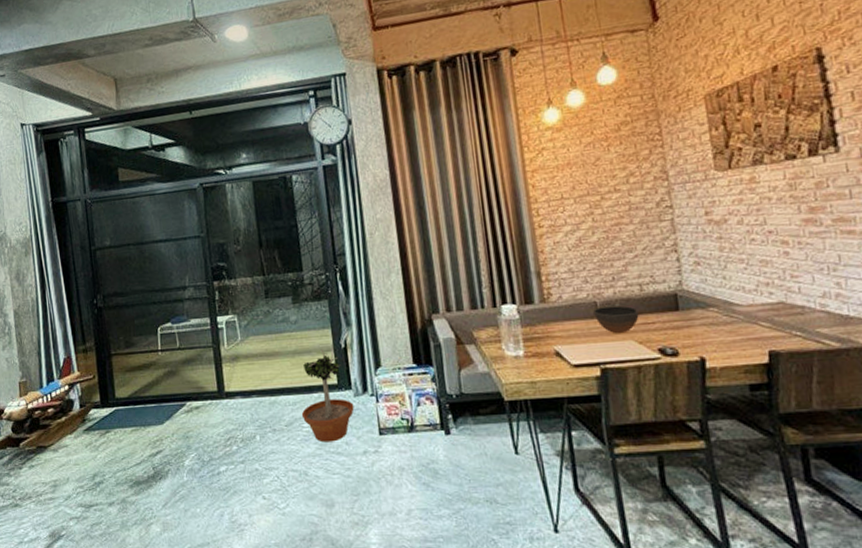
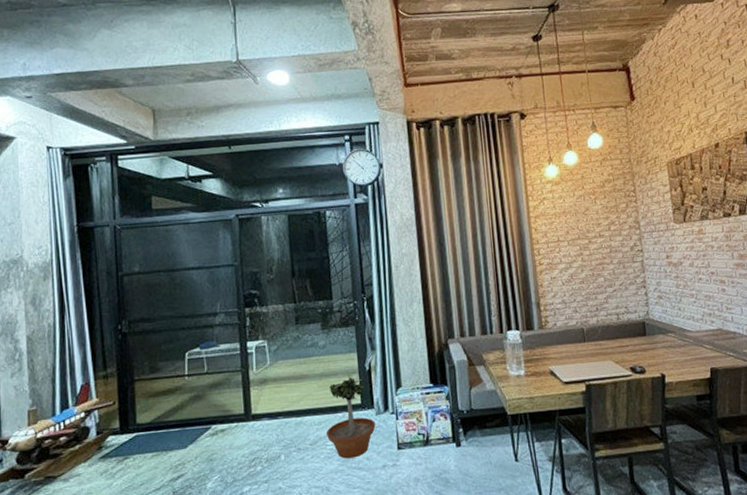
bowl: present [593,305,639,334] -> none [581,331,616,356]

